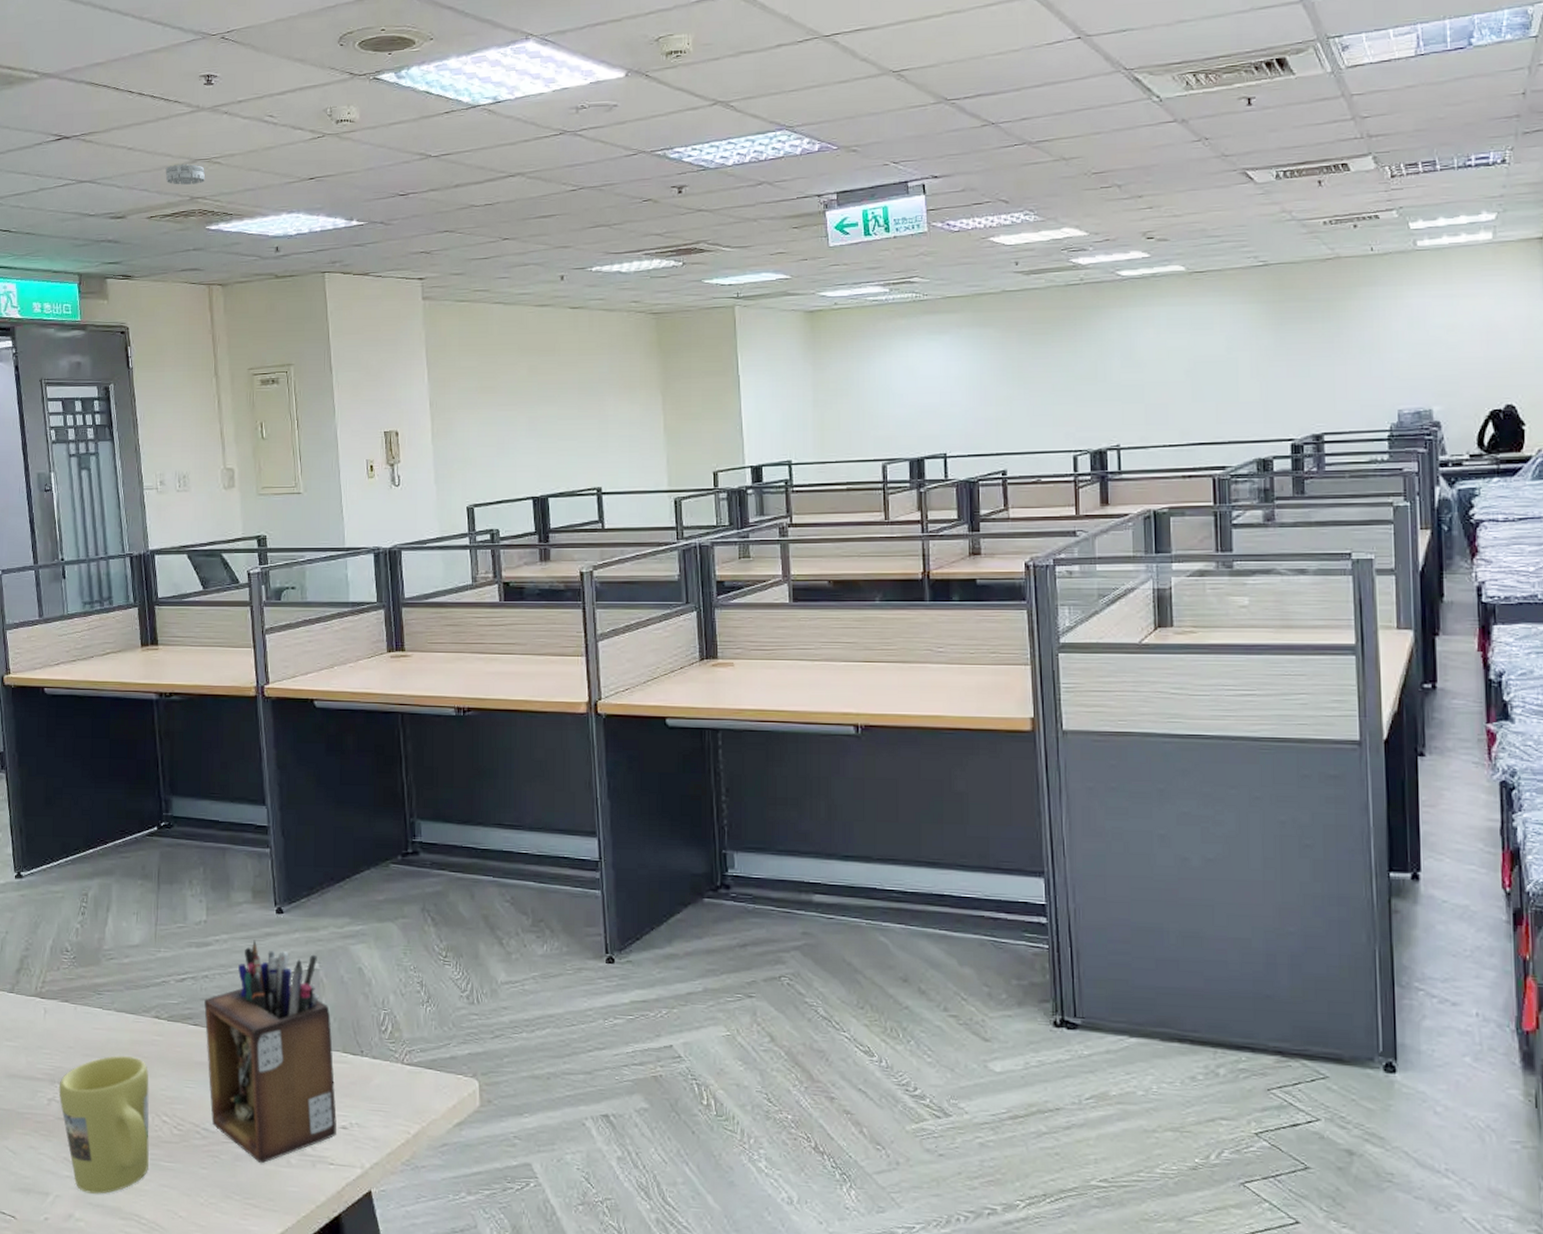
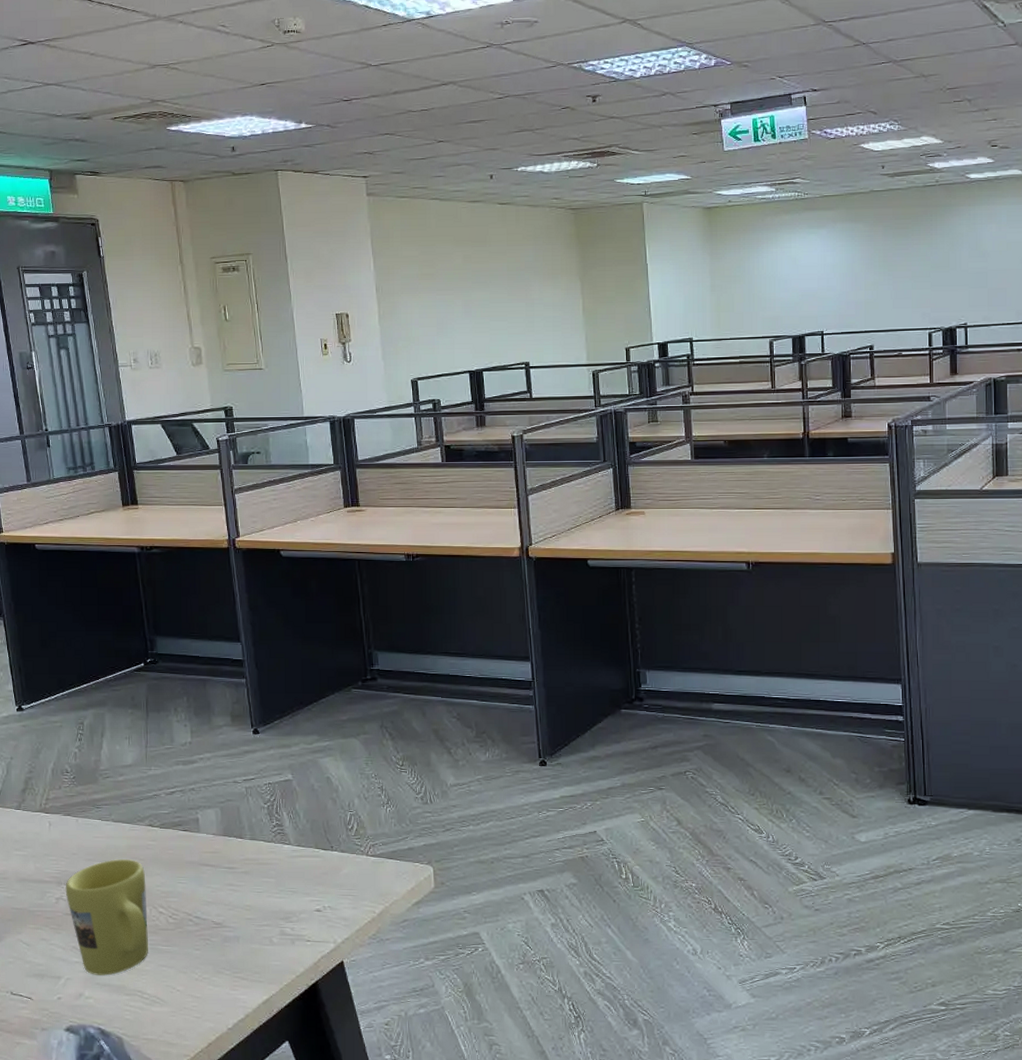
smoke detector: present [165,163,206,185] -> none [126,69,165,89]
desk organizer: present [204,940,337,1164] -> none [192,757,312,944]

